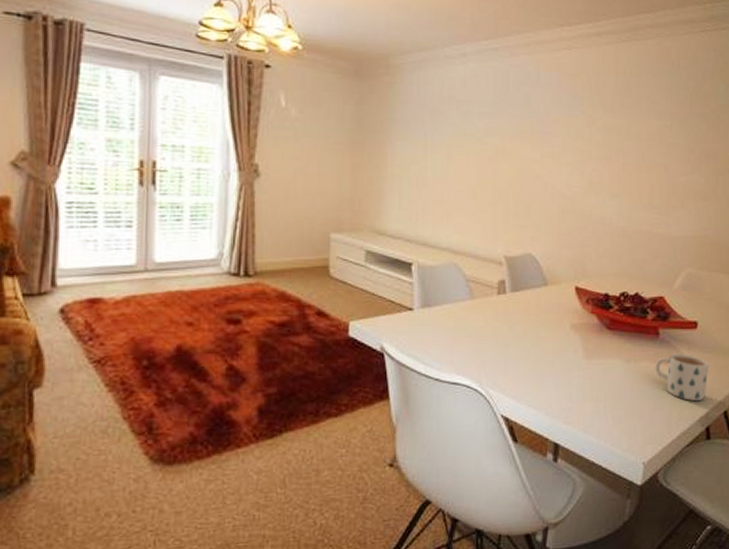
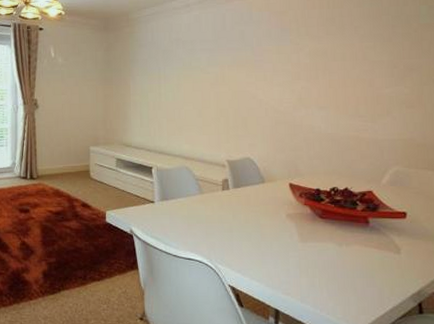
mug: present [655,353,710,401] -> none [366,239,420,280]

